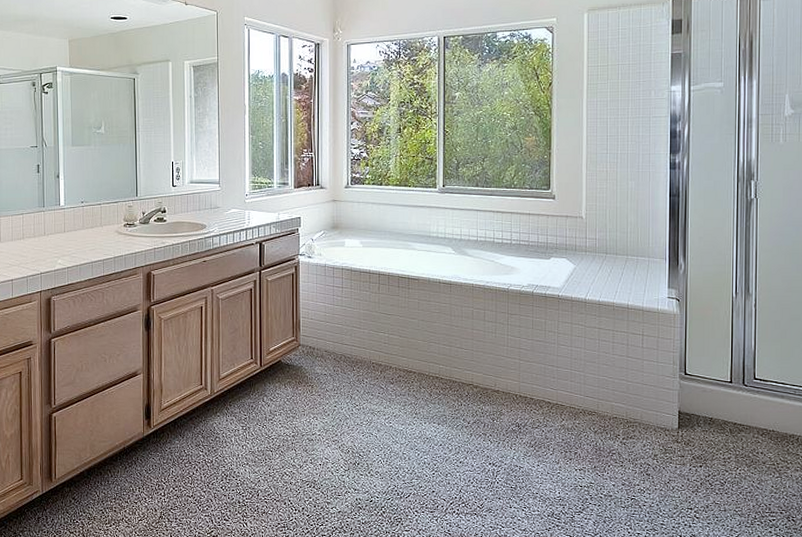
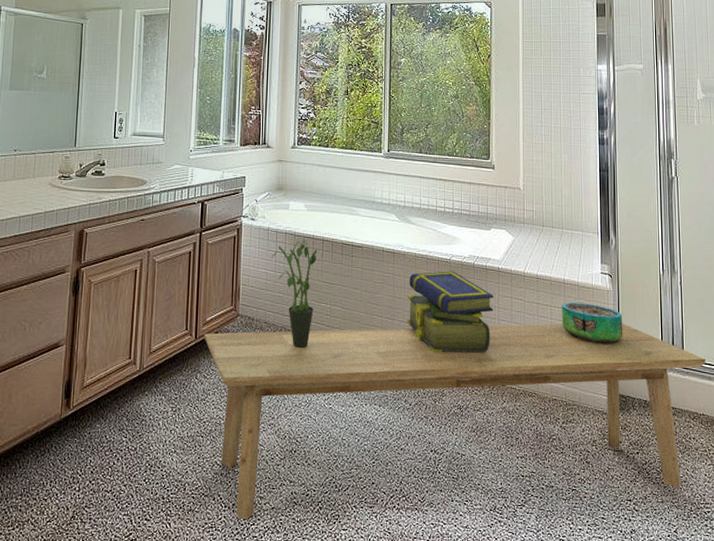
bench: none [268,345,779,522] -> present [204,323,706,520]
potted plant: none [330,274,374,374] -> present [272,239,317,349]
stack of books: none [463,299,553,376] -> present [406,271,494,353]
decorative bowl: none [625,327,690,365] -> present [562,303,623,343]

